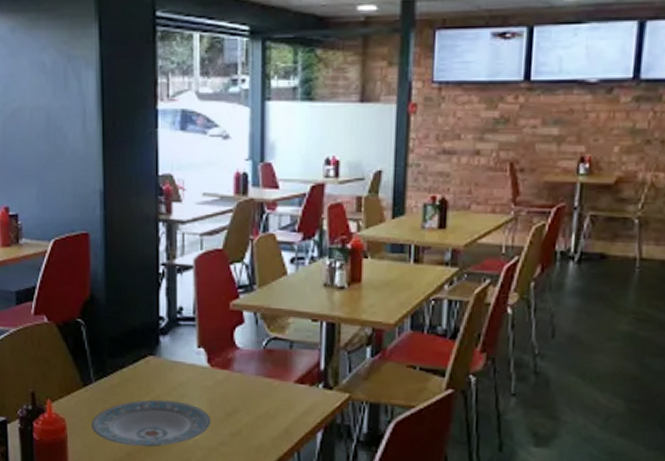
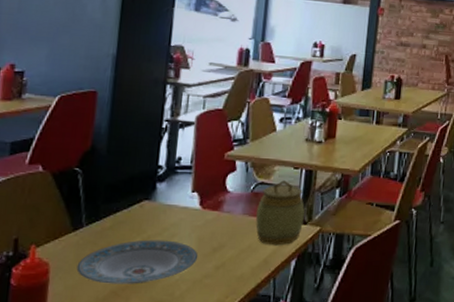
jar: none [271,335,330,414] -> present [255,180,306,246]

